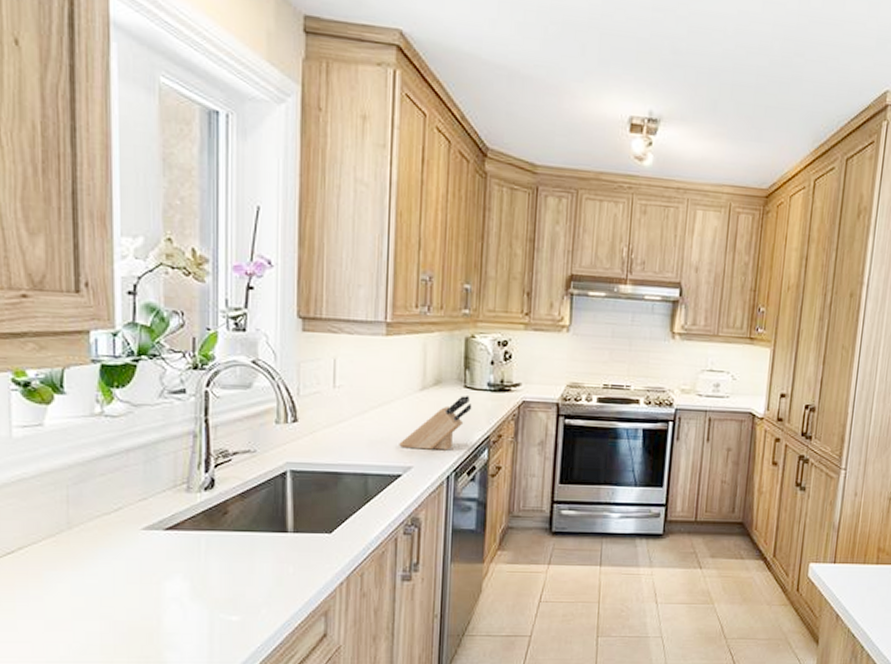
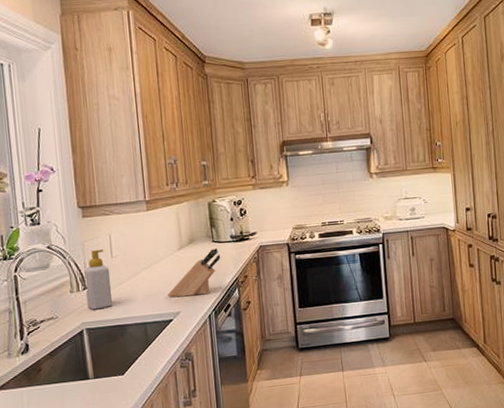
soap bottle: none [294,375,330,449] -> present [84,250,113,310]

